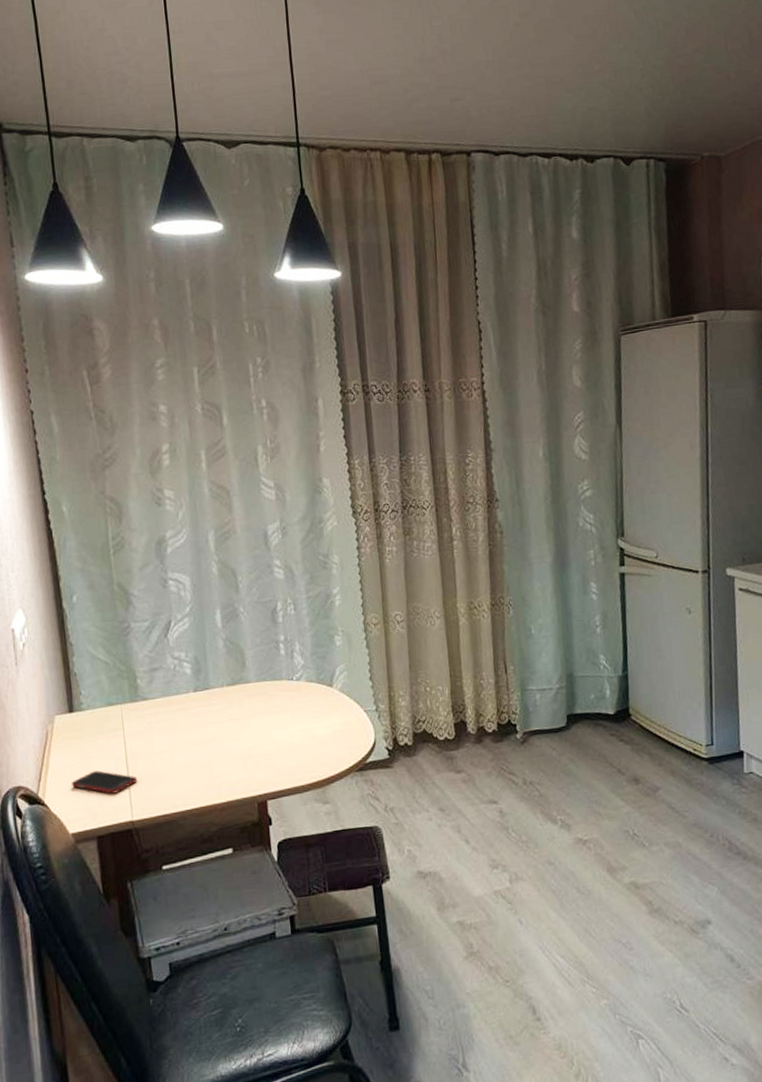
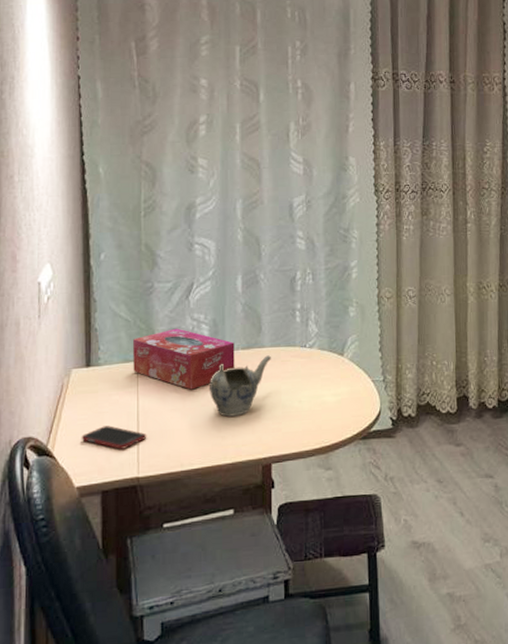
tissue box: none [114,668,221,730] -> present [133,328,235,390]
teapot: none [196,690,258,756] -> present [210,355,271,417]

